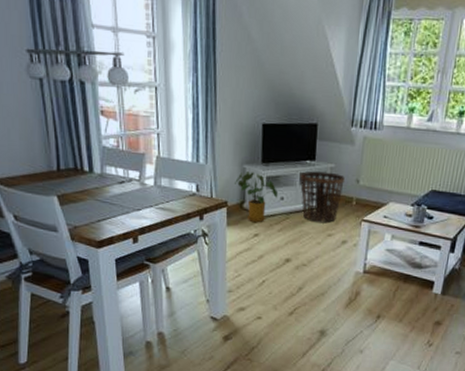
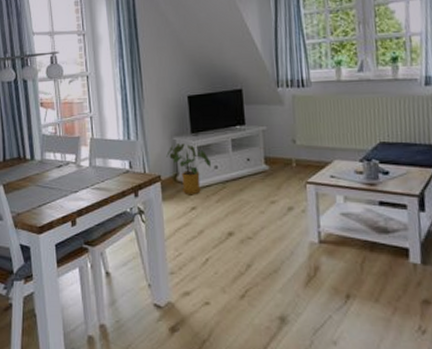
basket: present [299,171,345,222] -> none [231,135,280,189]

